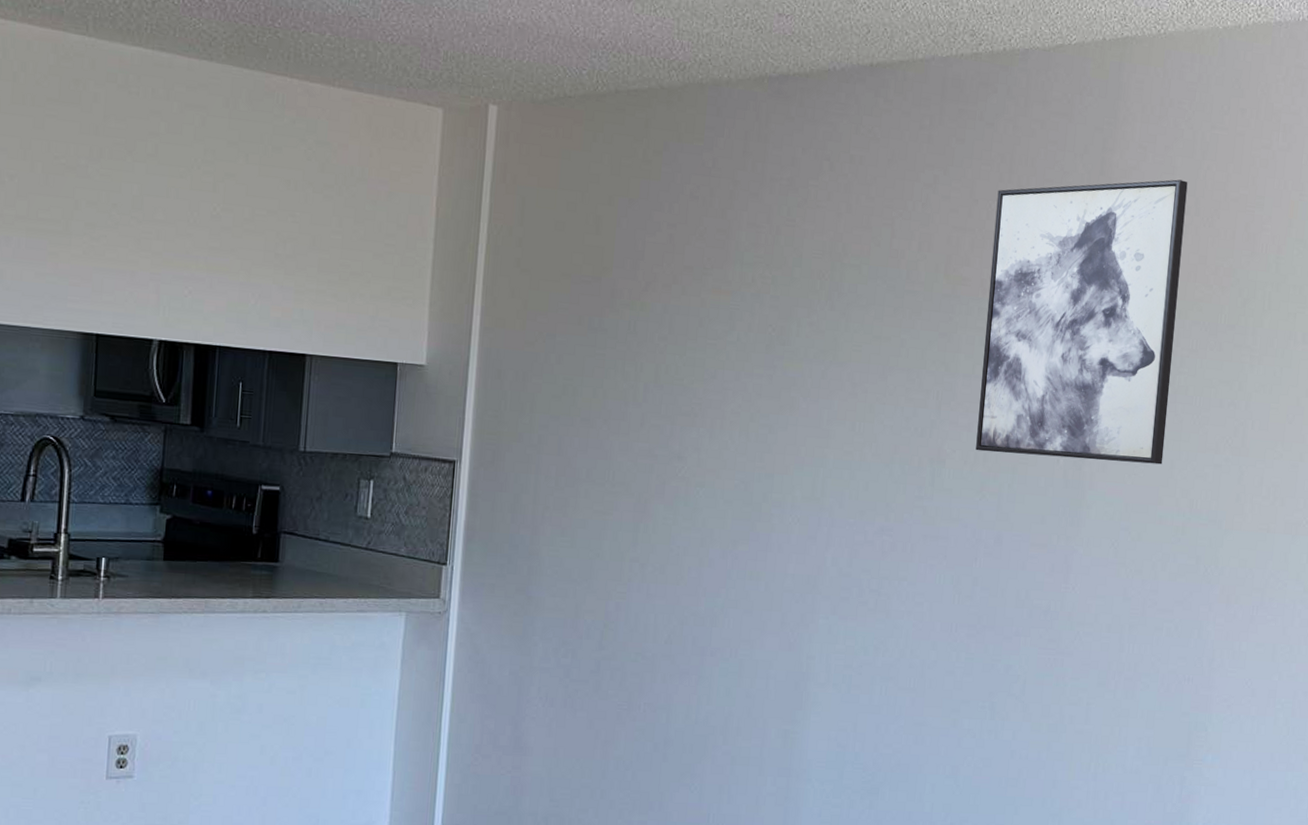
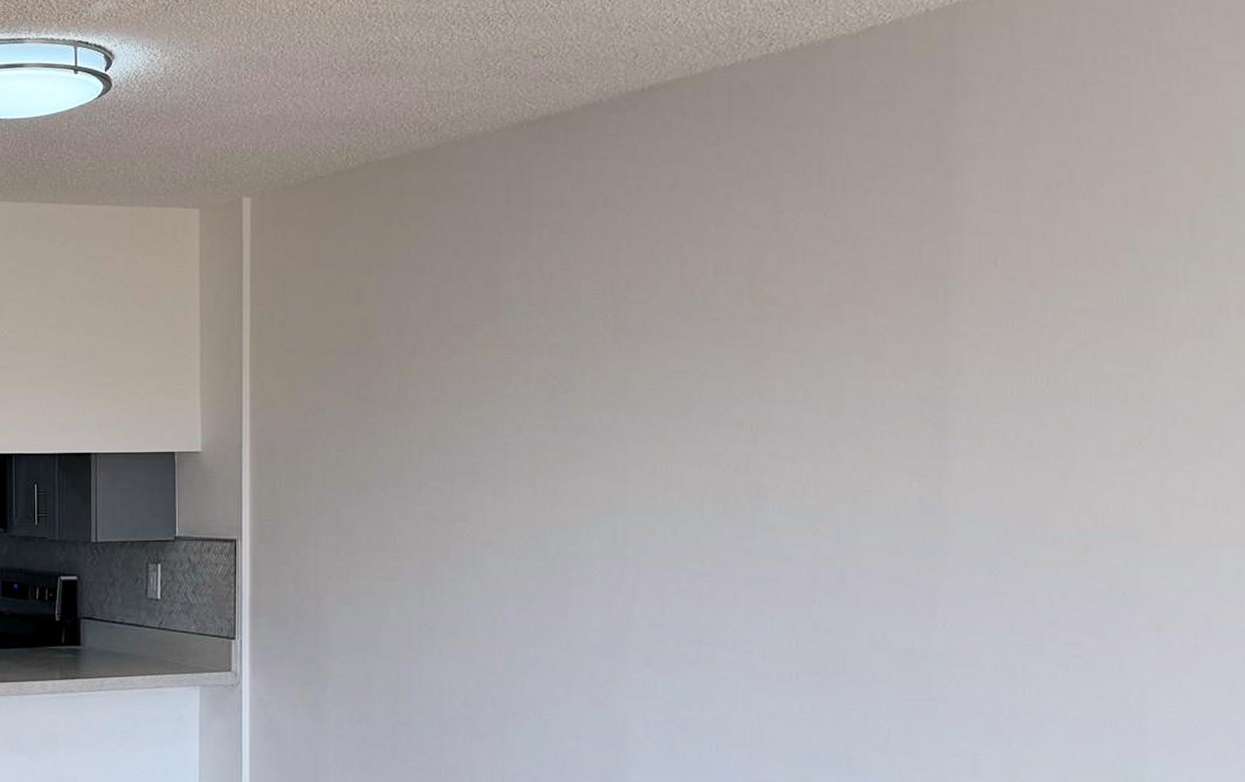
wall art: present [976,179,1188,465] -> none [803,150,1056,482]

